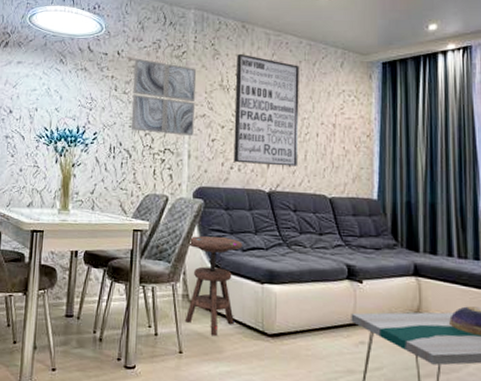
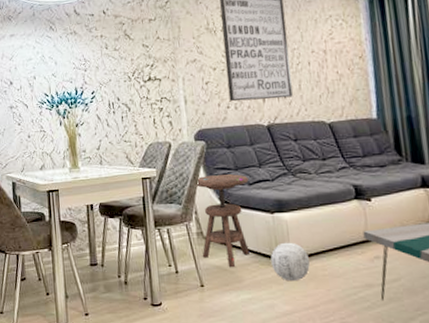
wall art: present [131,58,197,136] -> none [120,14,187,85]
ball: none [255,315,294,359] -> present [270,242,310,282]

